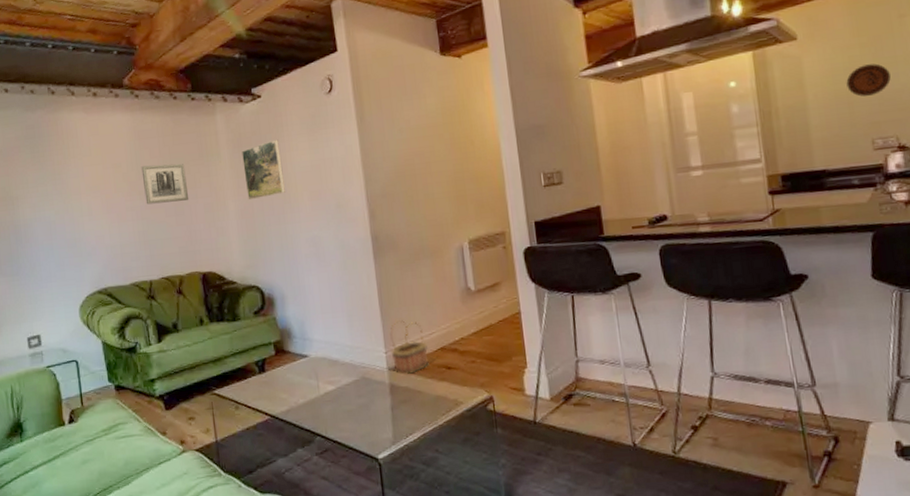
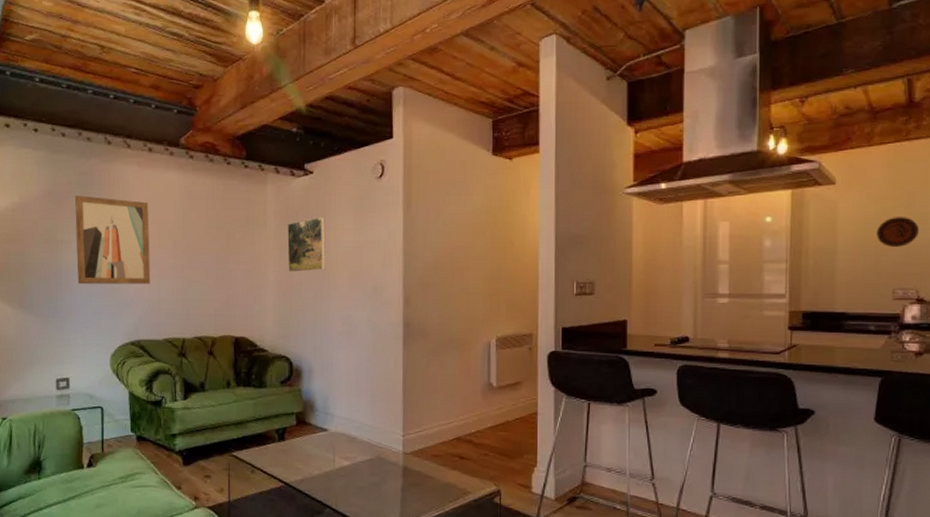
wall art: none [24,147,111,238] -> present [74,195,151,285]
wall art: present [141,164,189,205] -> none [187,226,231,265]
basket: present [390,320,429,376] -> none [408,406,444,460]

